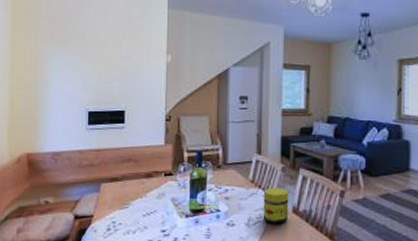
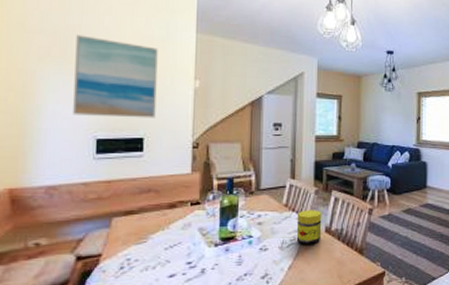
wall art: none [71,18,136,92] -> present [73,35,158,119]

